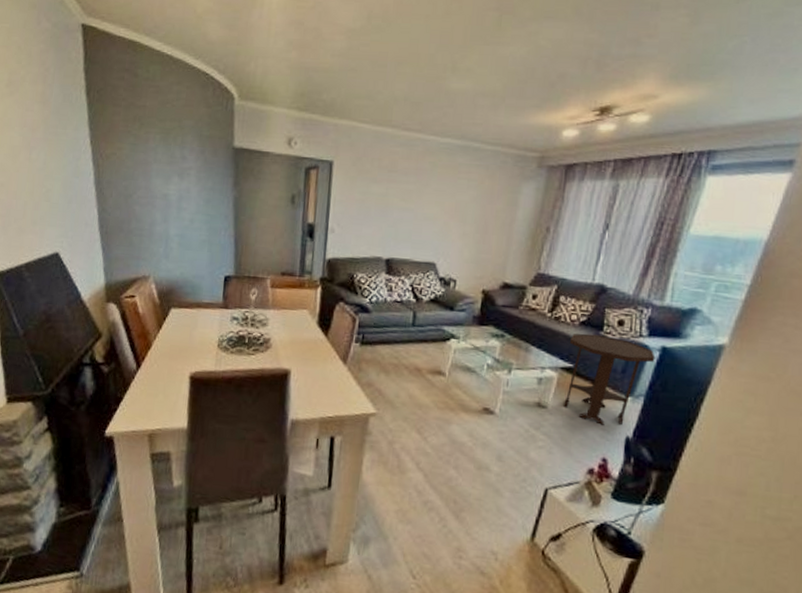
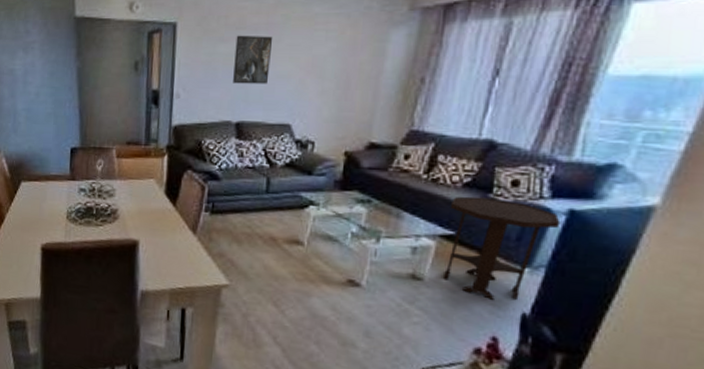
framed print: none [384,177,422,224] -> present [233,35,273,84]

